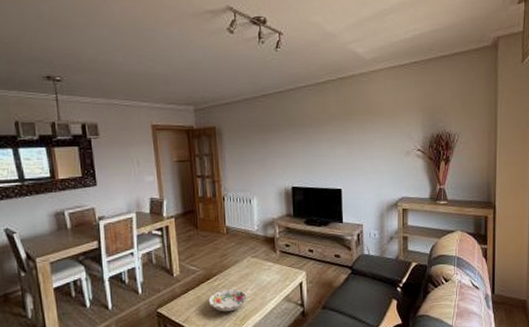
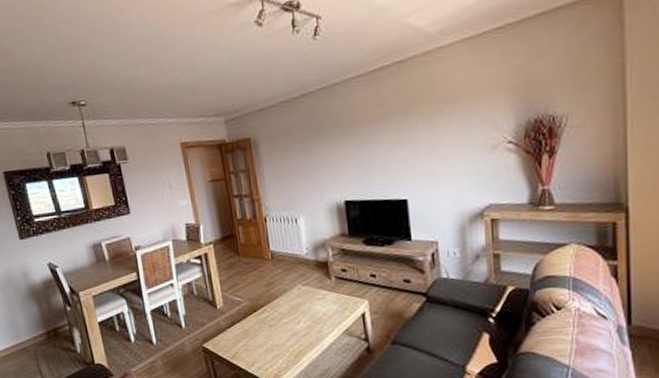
decorative bowl: present [208,289,247,312] -> none [256,321,301,348]

